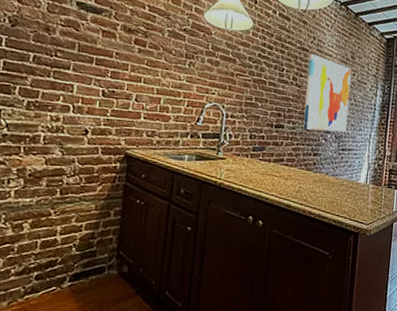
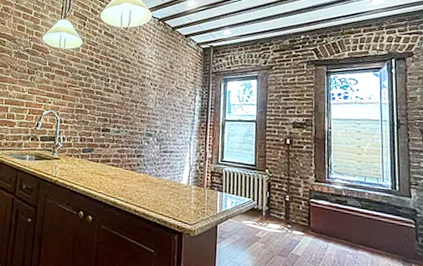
wall art: present [303,53,352,133] -> none [127,65,171,136]

